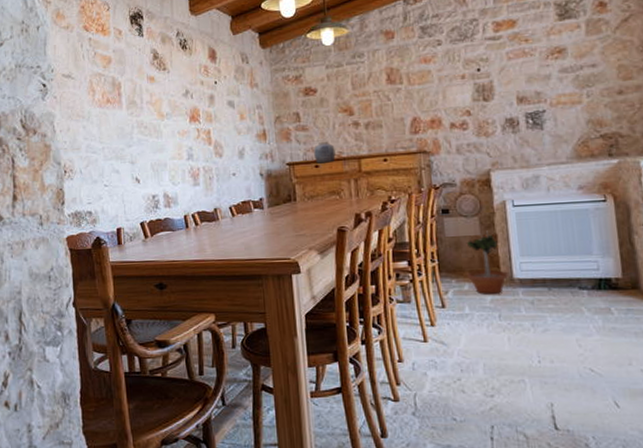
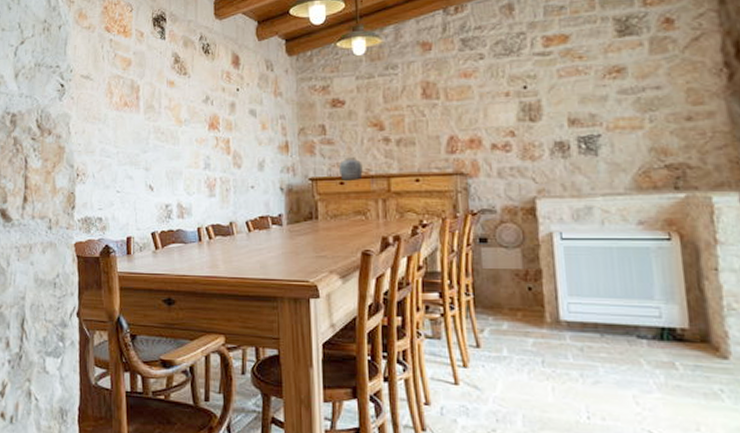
potted tree: present [466,230,508,294] -> none [505,264,554,337]

